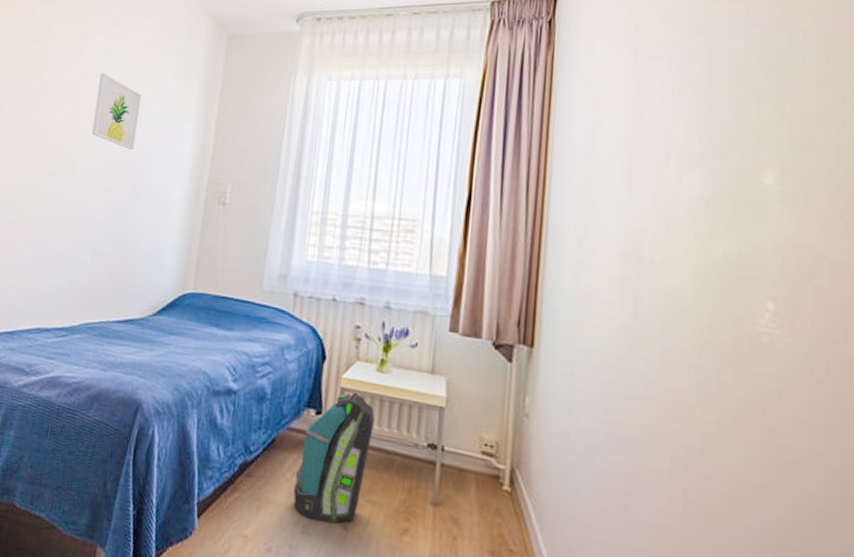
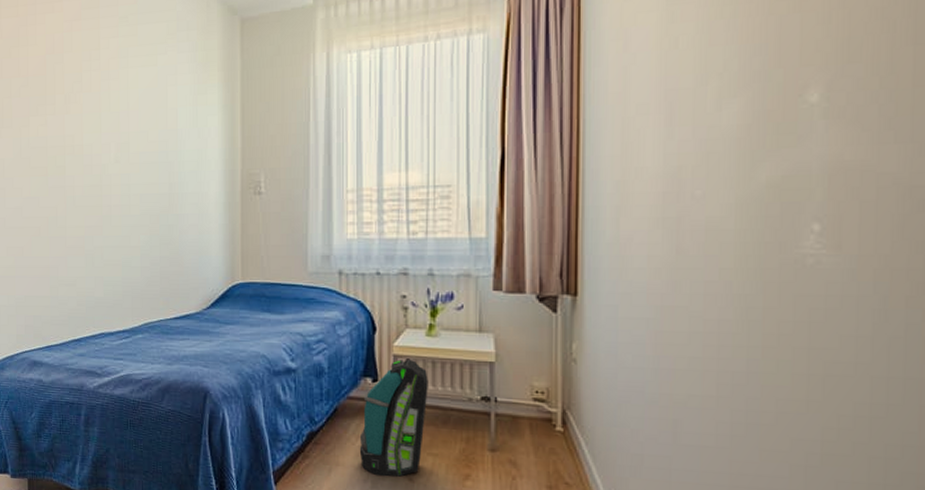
wall art: present [92,73,142,150] -> none [119,77,164,151]

